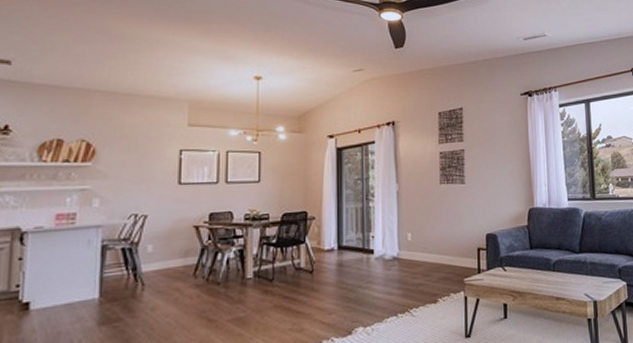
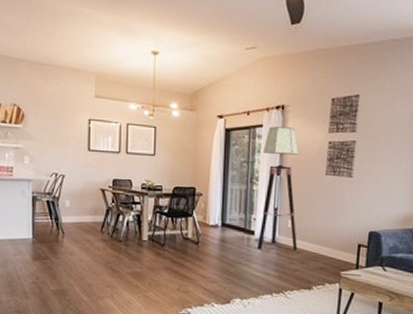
floor lamp: none [376,141,420,269] -> present [257,126,299,251]

